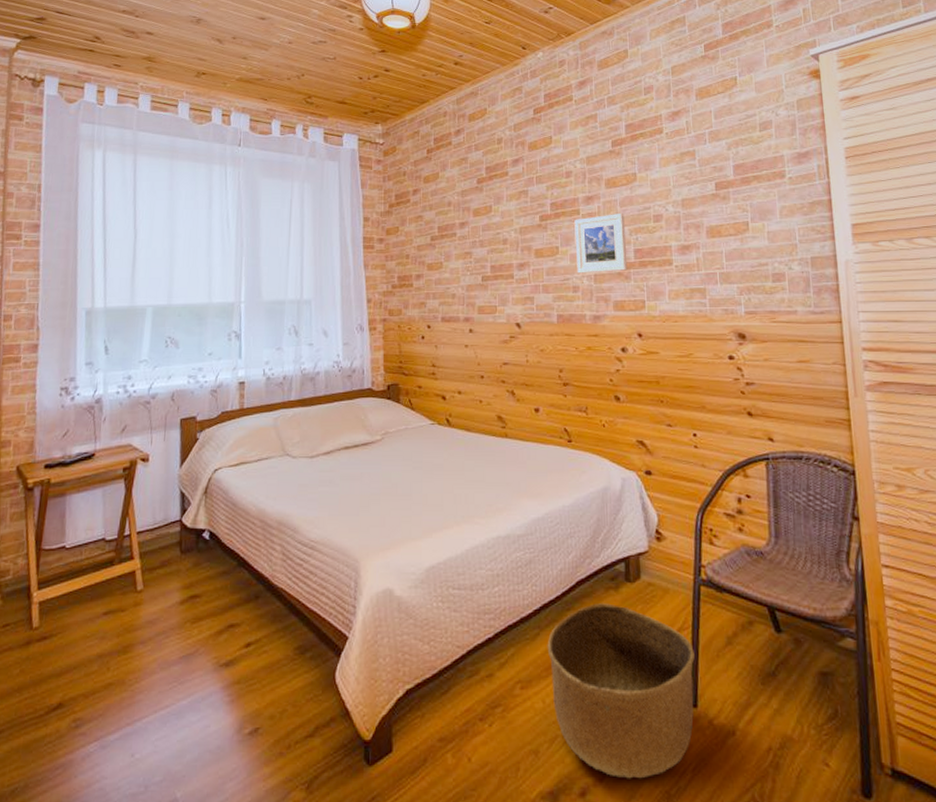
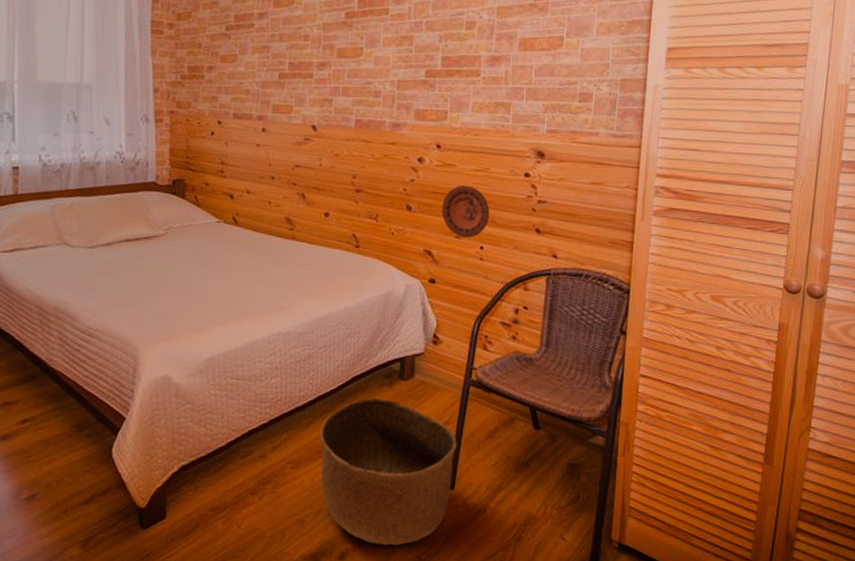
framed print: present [574,214,628,274] -> none [380,16,436,79]
decorative plate: none [649,372,699,426] -> present [441,185,490,238]

